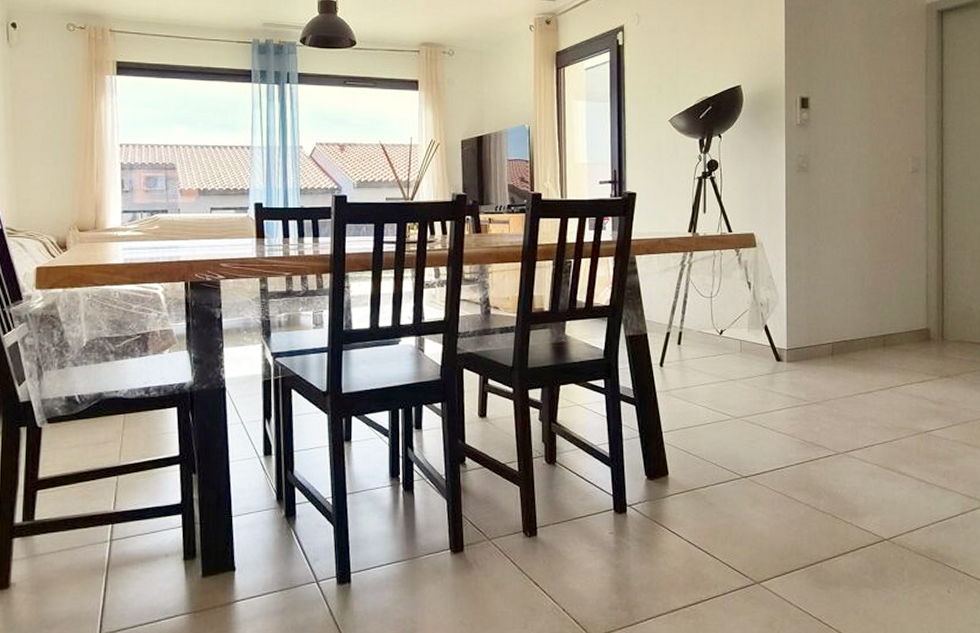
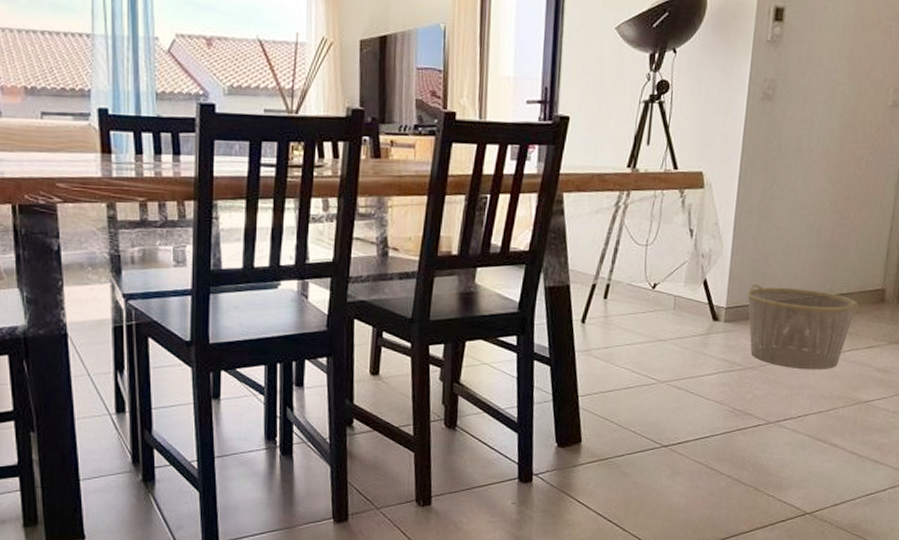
basket: none [804,328,906,402] -> present [746,285,858,369]

